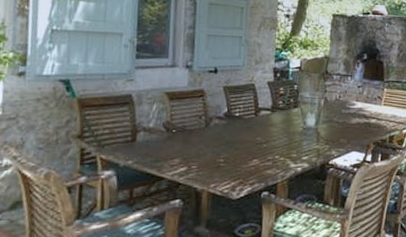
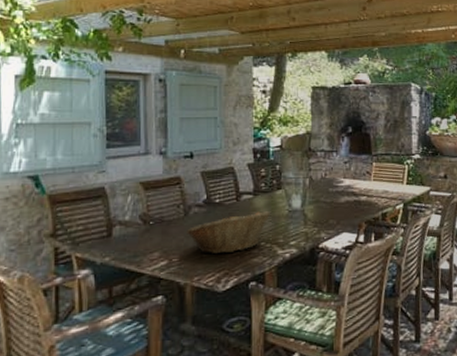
fruit basket: none [206,127,286,164] -> present [187,211,270,254]

